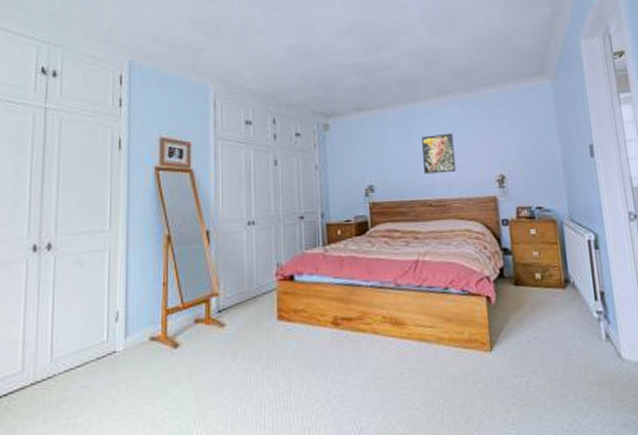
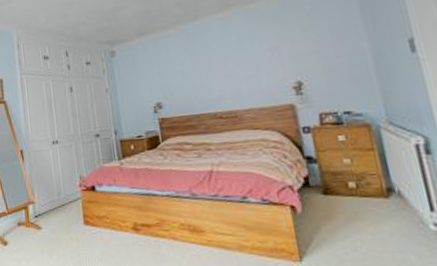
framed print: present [422,133,456,174] -> none [206,45,246,88]

